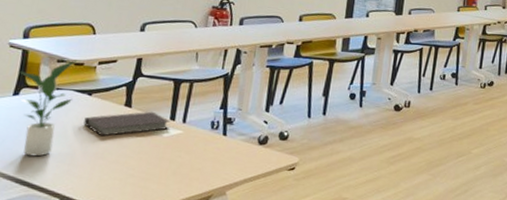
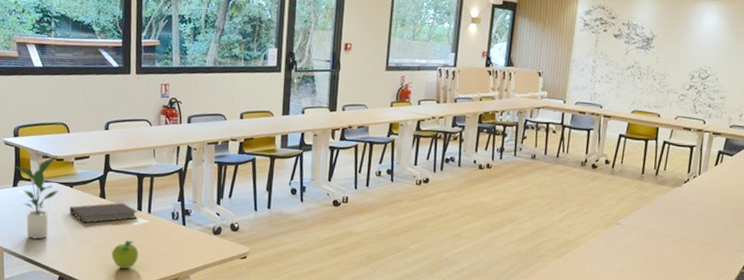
fruit: none [131,154,166,188] -> present [112,240,138,270]

